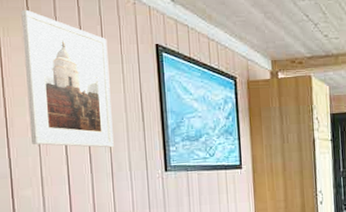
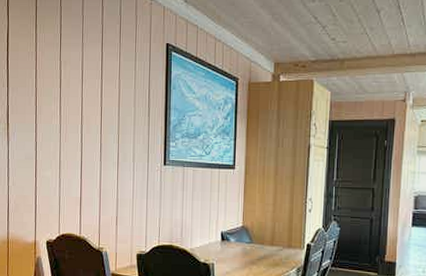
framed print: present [21,9,114,148] -> none [54,9,124,139]

